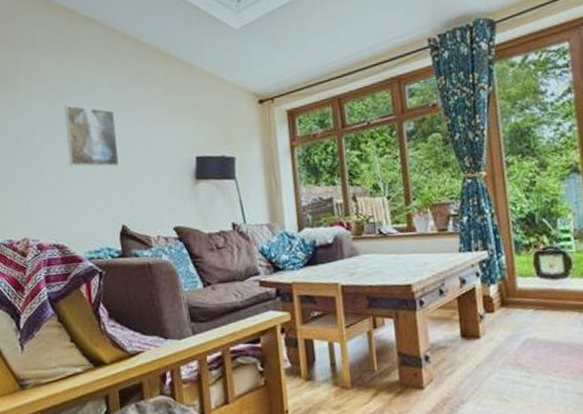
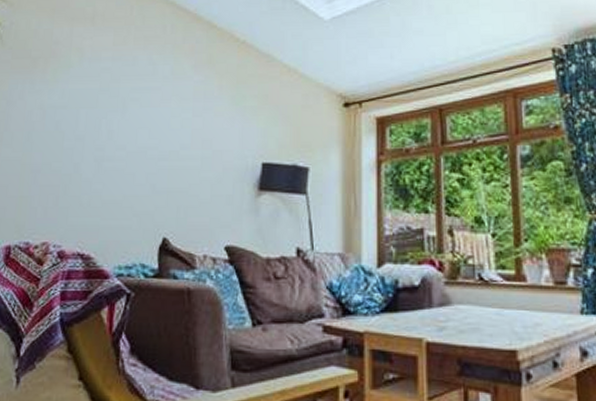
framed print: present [64,105,120,167] -> none [112,90,173,166]

